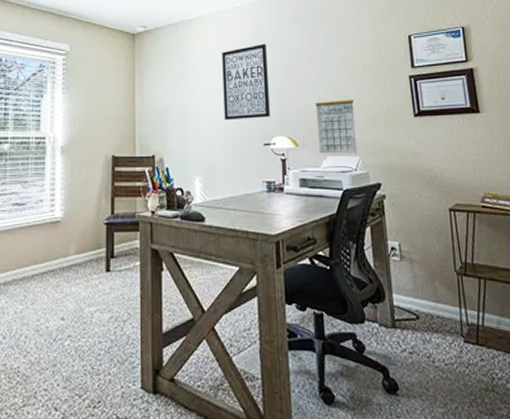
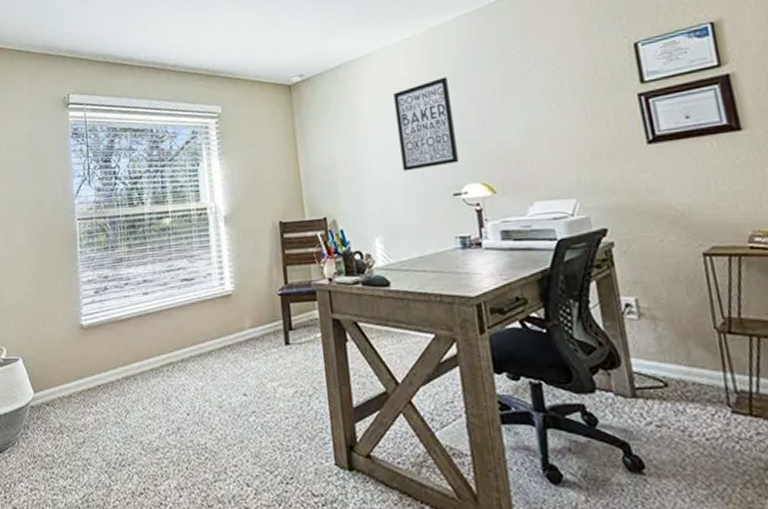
calendar: present [315,89,358,154] -> none [513,122,574,200]

